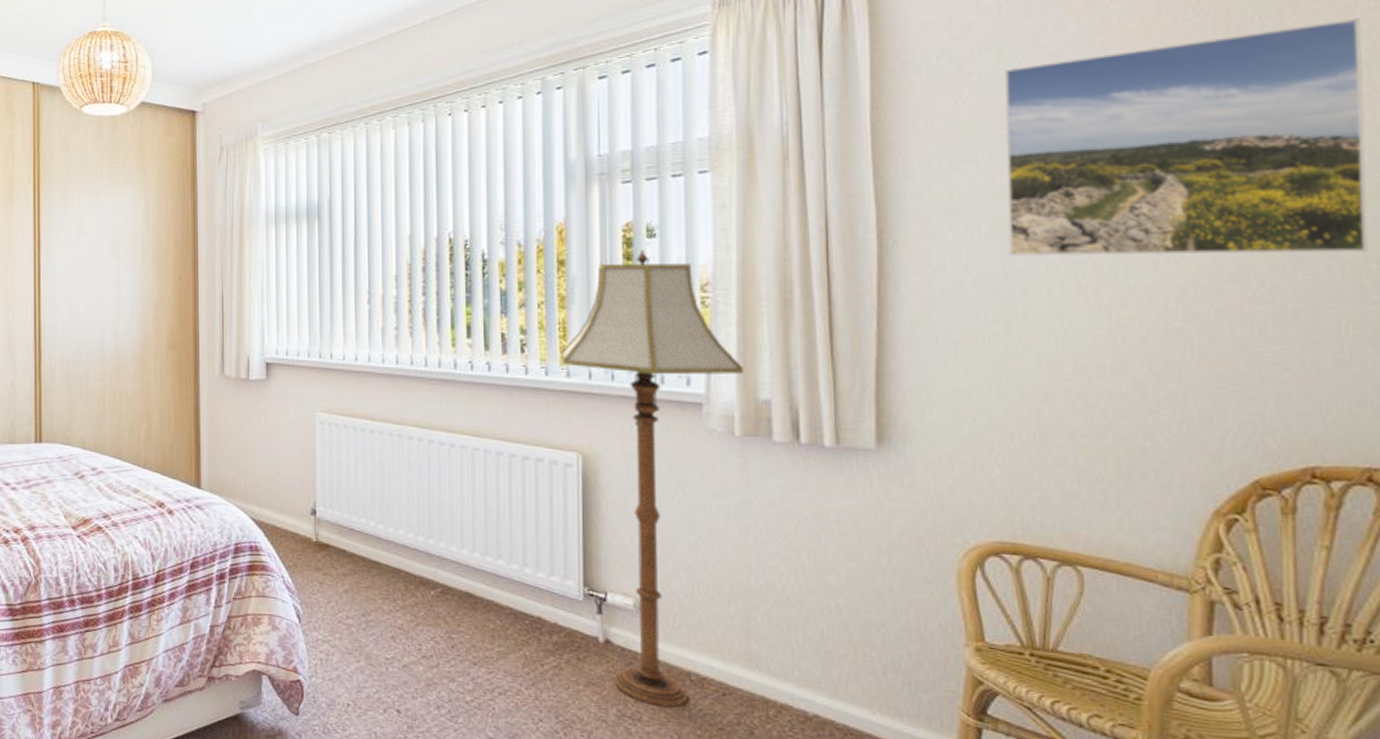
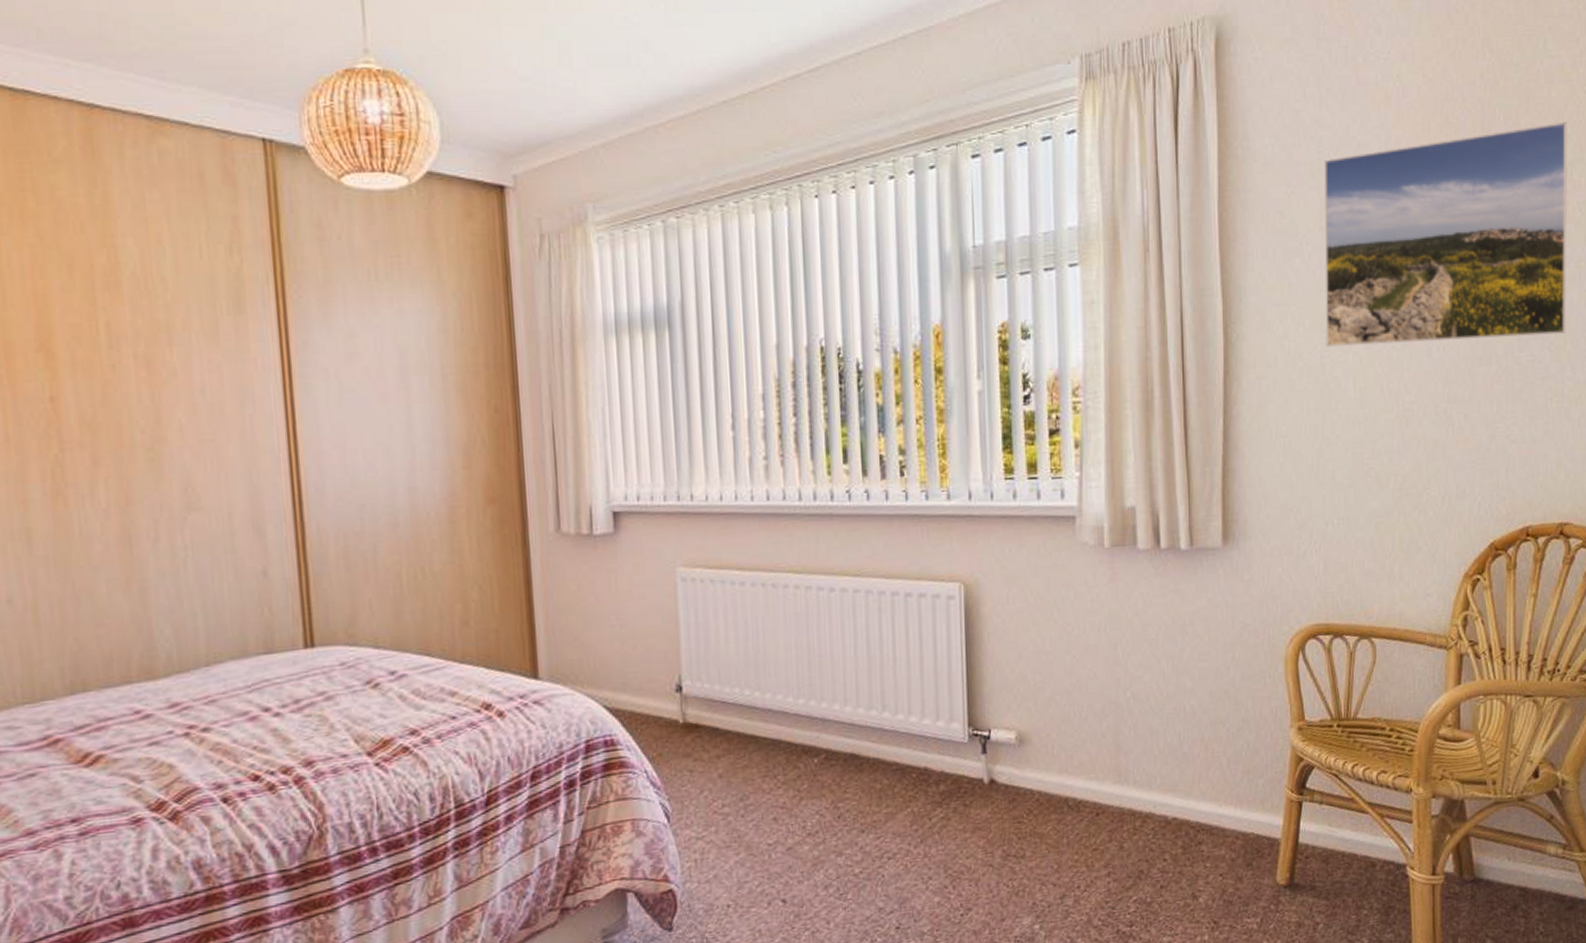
floor lamp: present [561,250,745,707] -> none [941,353,1112,839]

